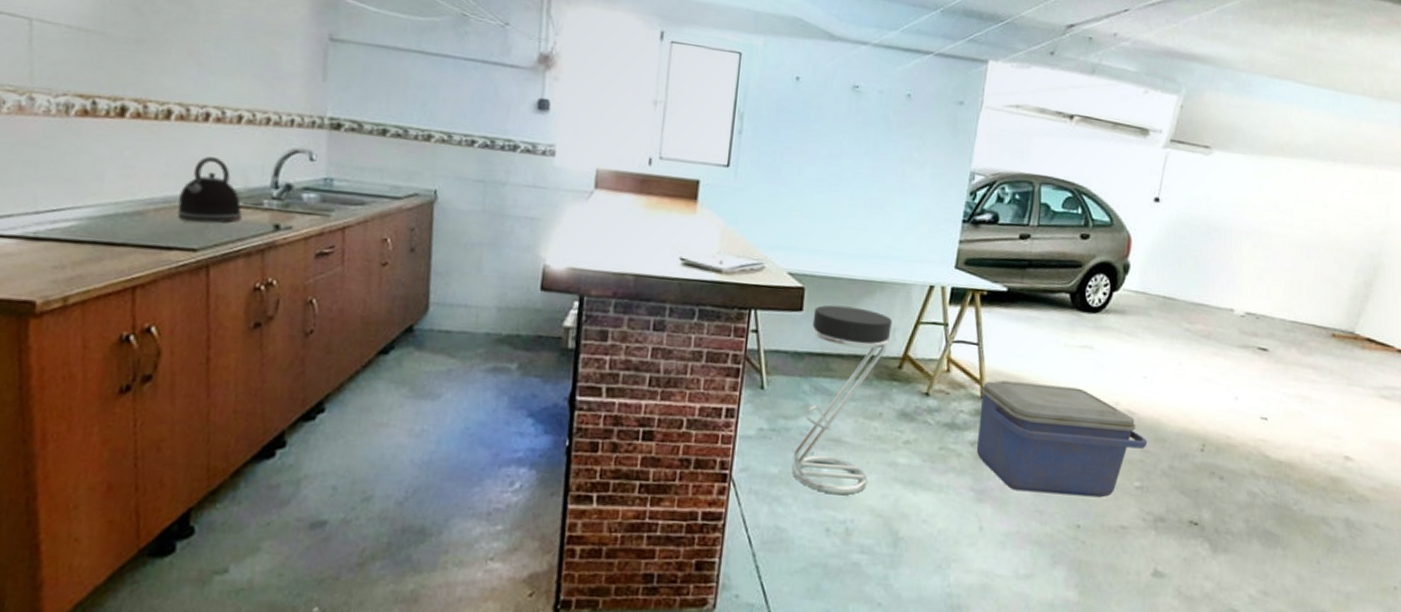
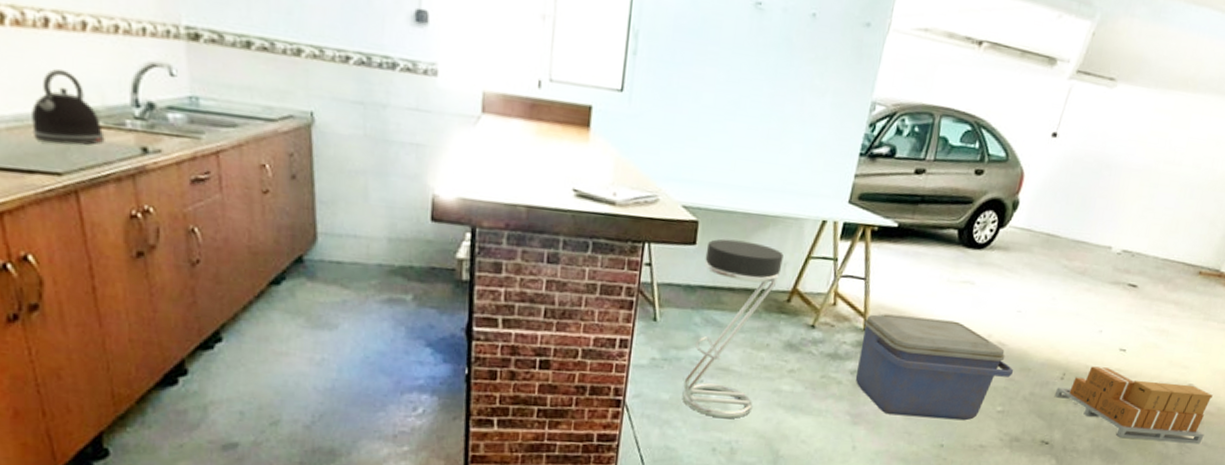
cardboard boxes: none [1196,436,1374,525] -> present [1054,366,1213,443]

